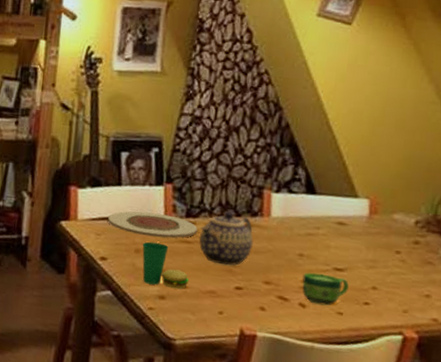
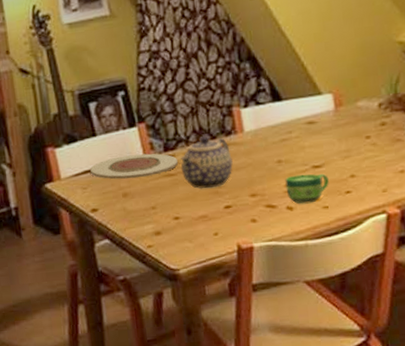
cup: present [142,241,189,290] -> none [128,182,180,224]

